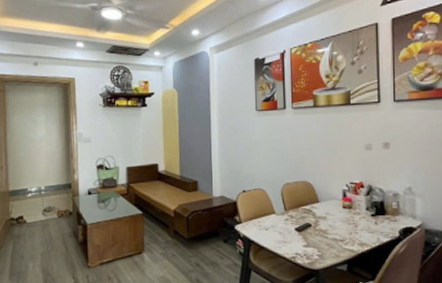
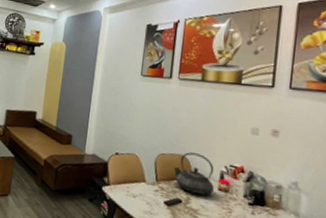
teapot: none [299,177,340,215] -> present [173,152,215,195]

